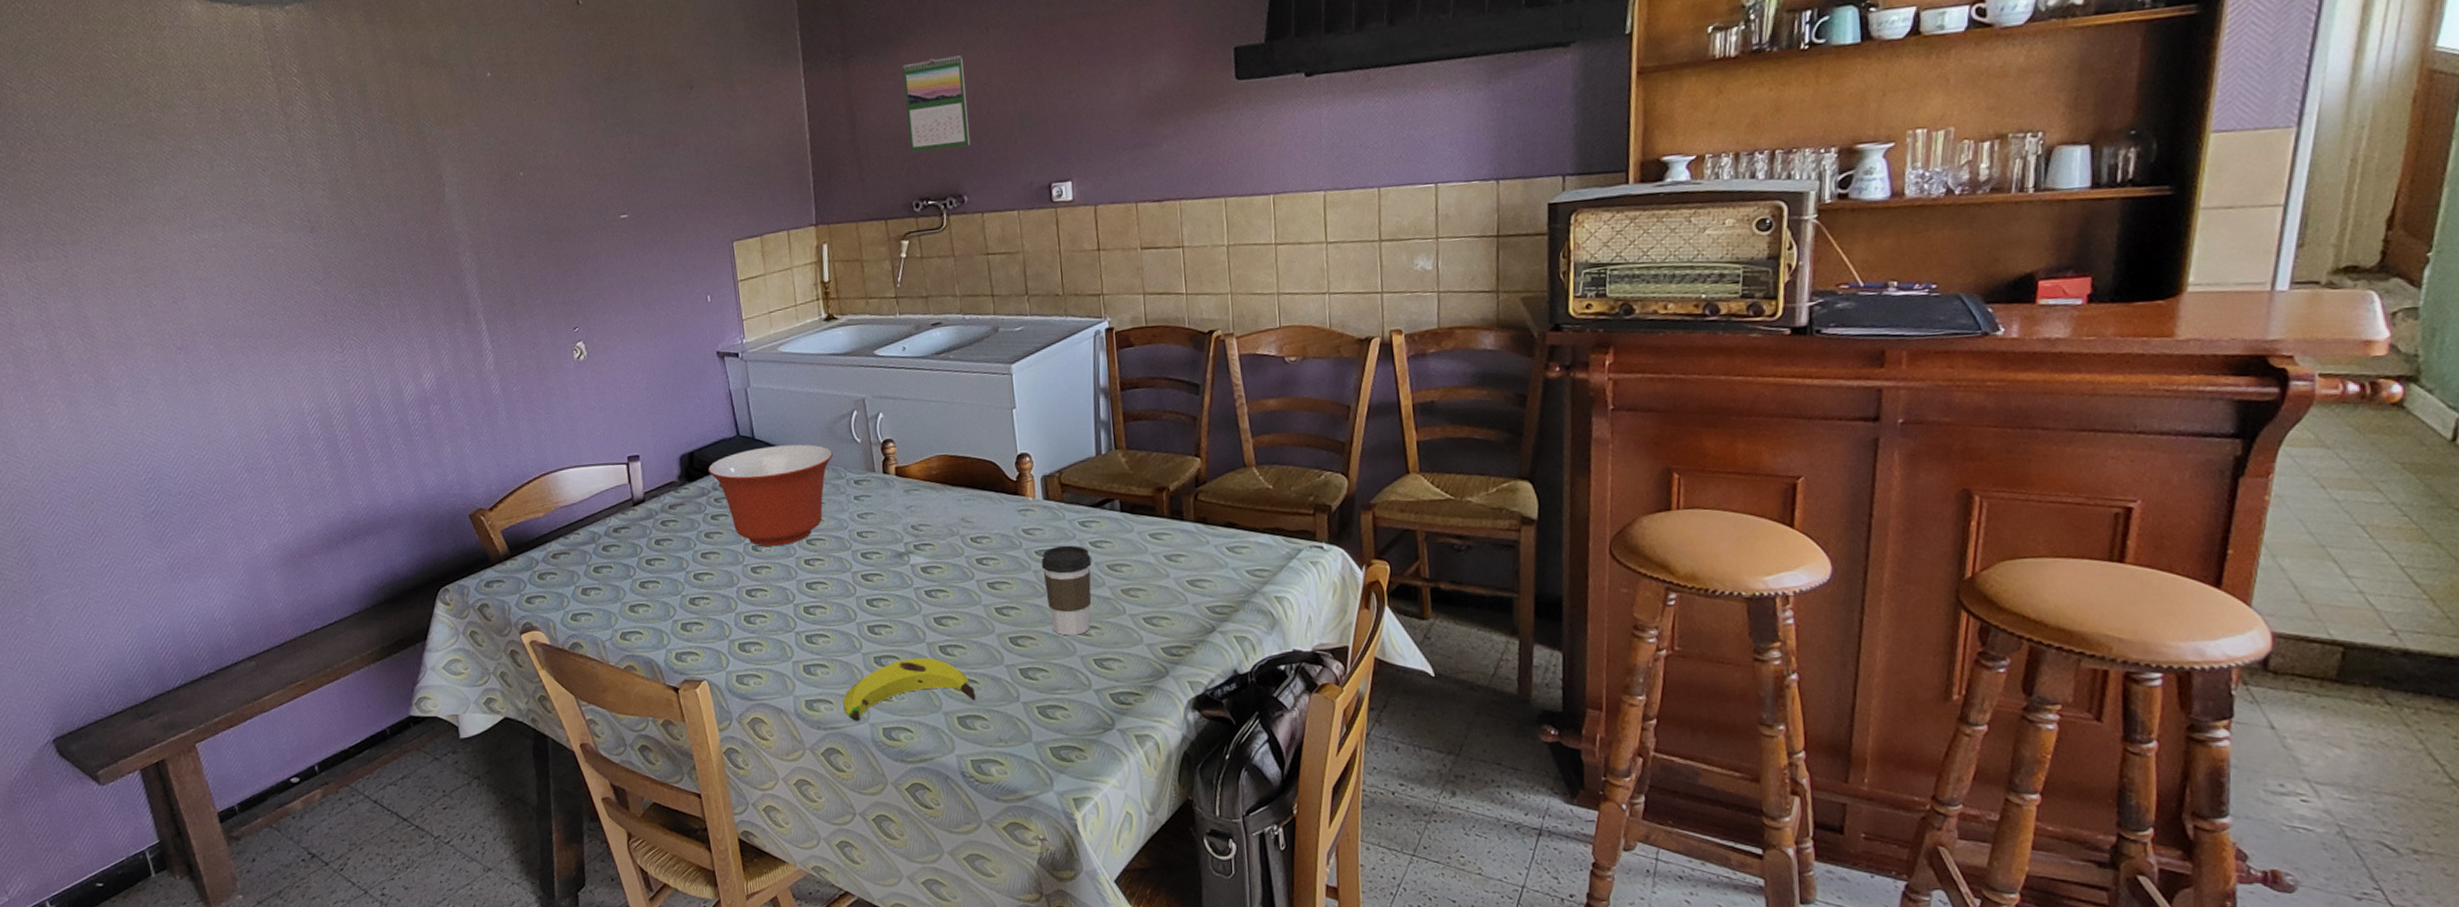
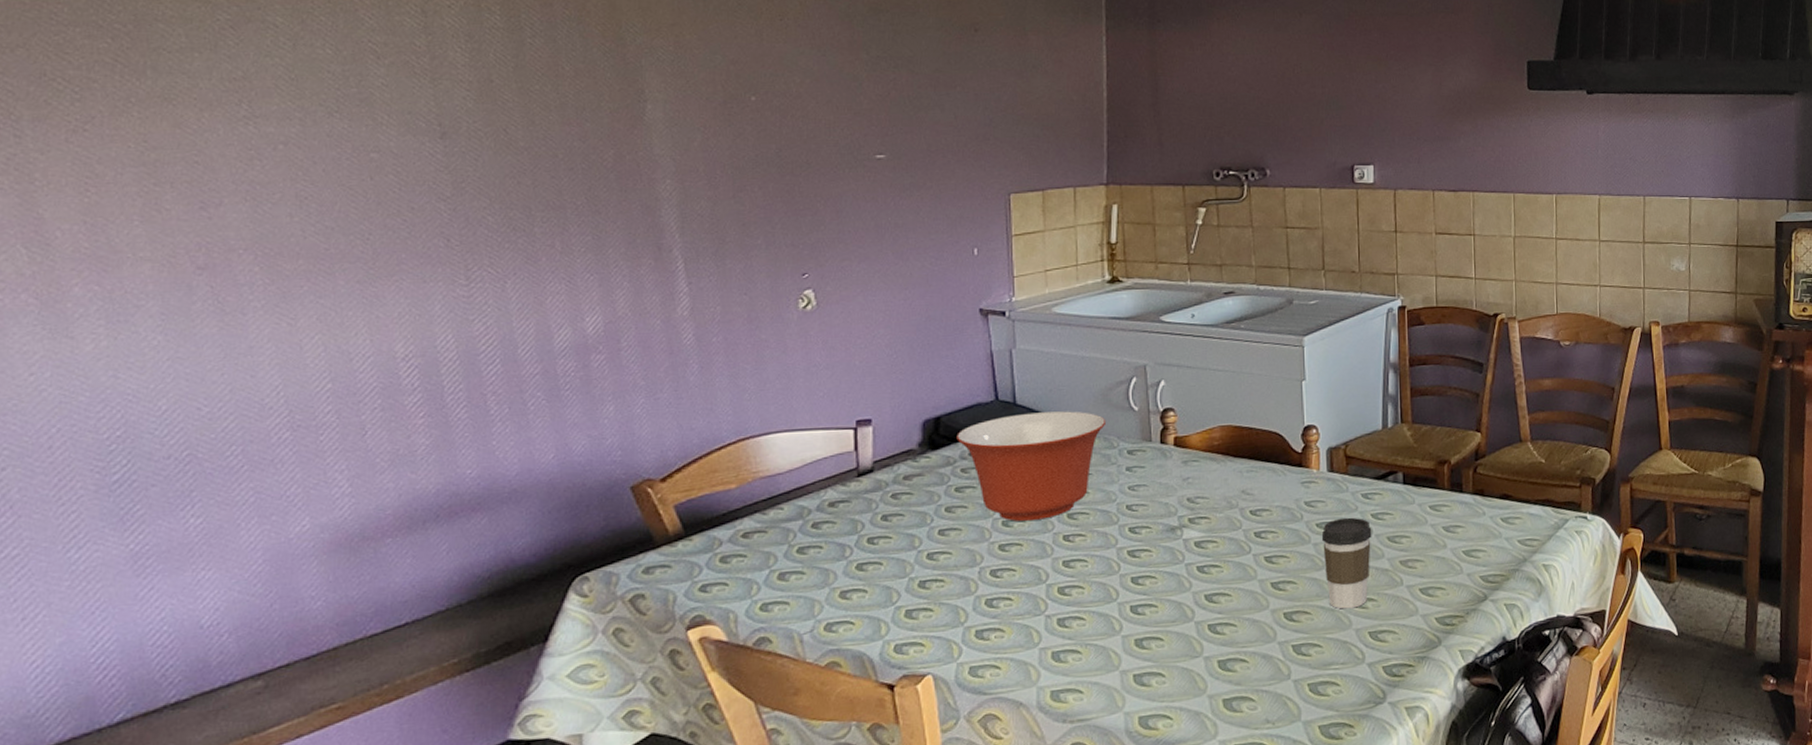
banana: present [843,657,976,721] -> none [1095,637,1245,711]
calendar: present [903,55,971,153] -> none [1212,35,1277,122]

